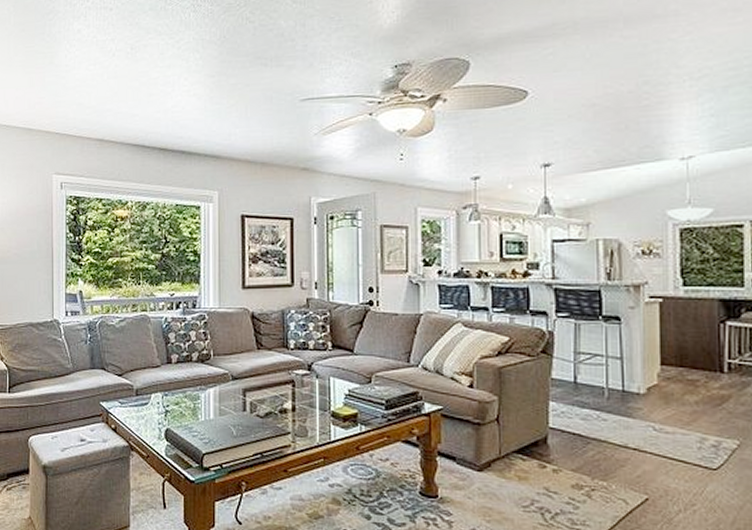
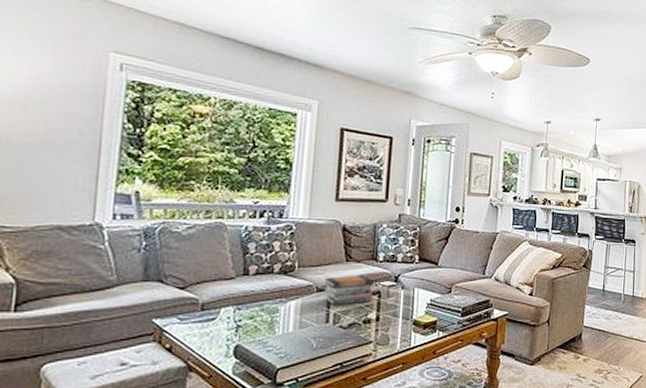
book stack: none [238,363,287,393] -> present [323,275,374,305]

